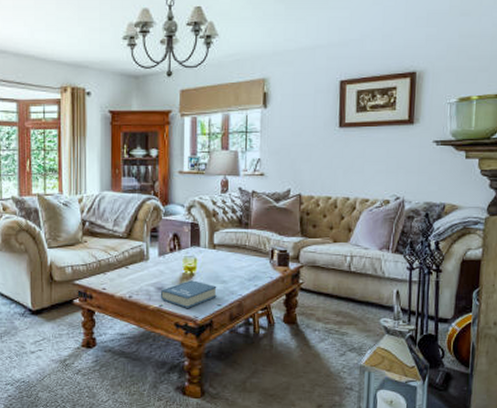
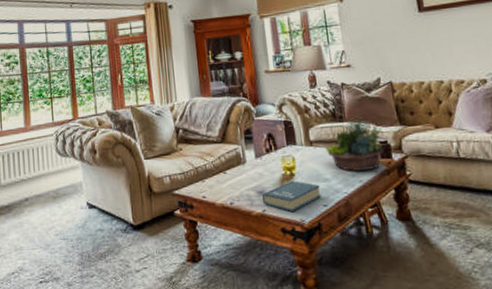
succulent planter: none [227,227,283,277] -> present [325,118,384,172]

